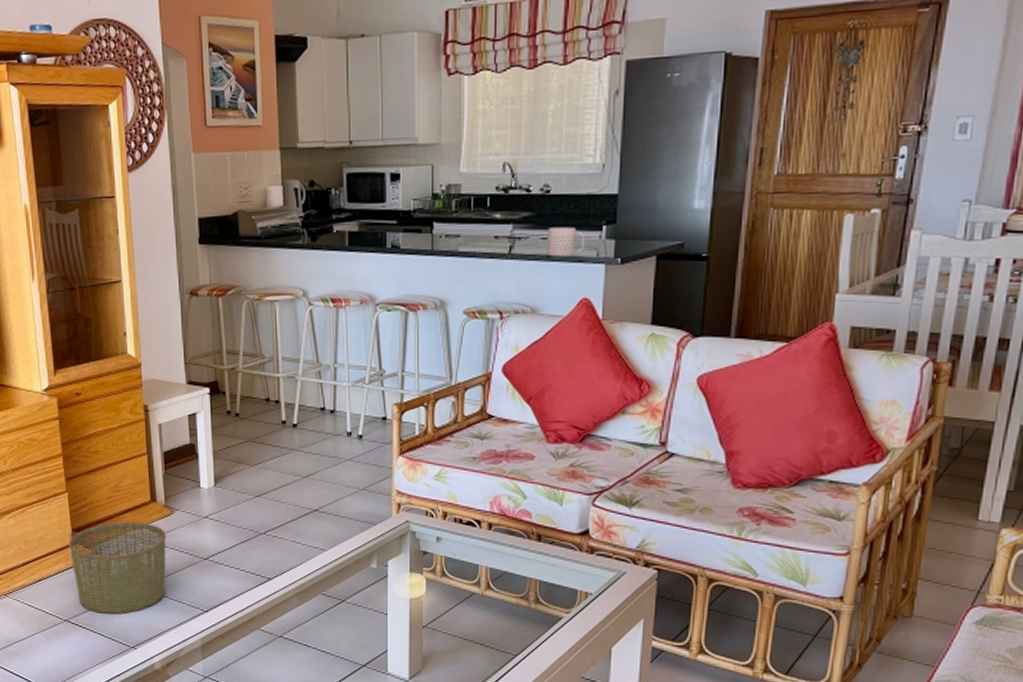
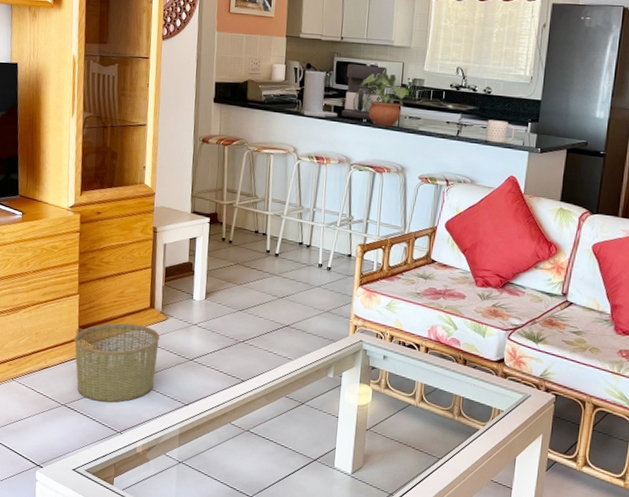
paper towel: none [306,189,354,248] -> present [300,70,338,118]
coffee maker: none [359,173,413,245] -> present [341,63,388,120]
potted plant: none [380,175,441,252] -> present [361,68,408,127]

